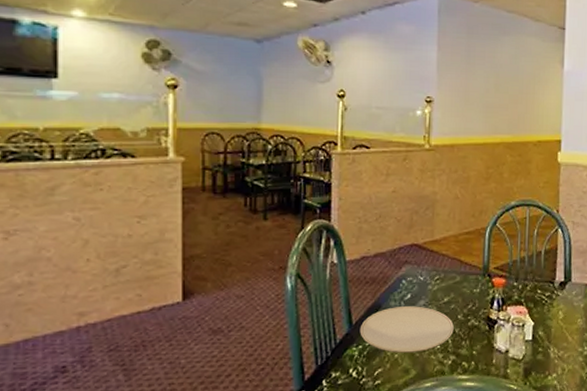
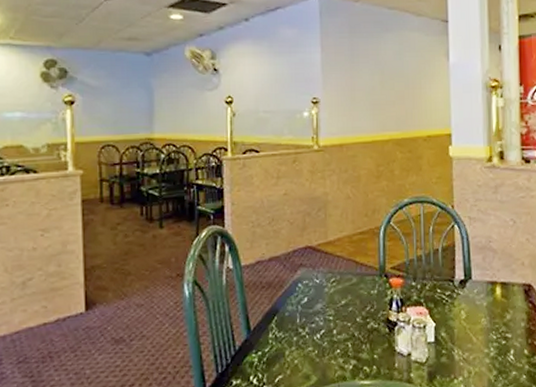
plate: present [360,306,454,353] -> none [258,309,353,359]

